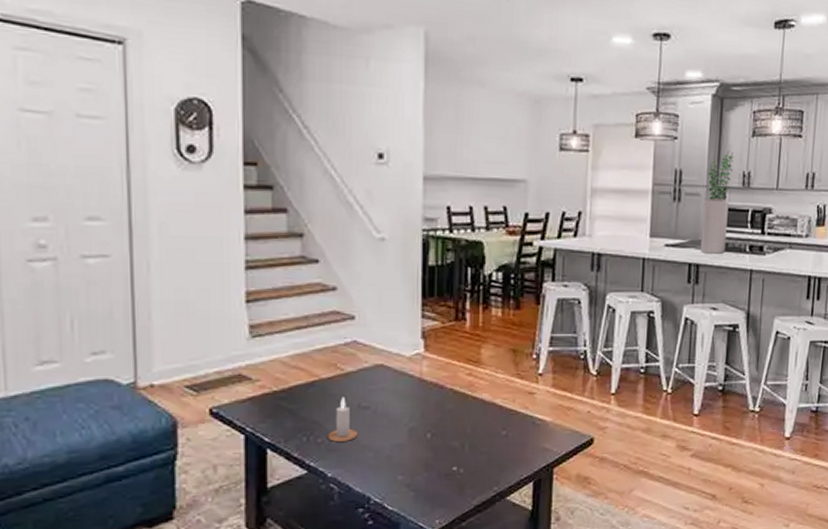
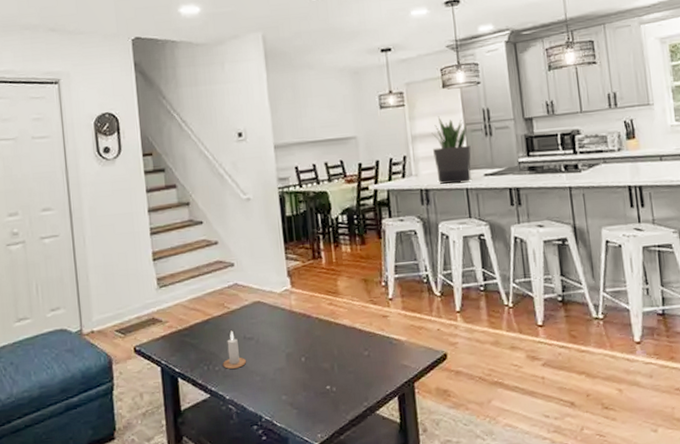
planter: none [613,170,656,252] -> present [431,116,472,184]
vase: present [700,150,735,255] -> none [513,86,542,178]

